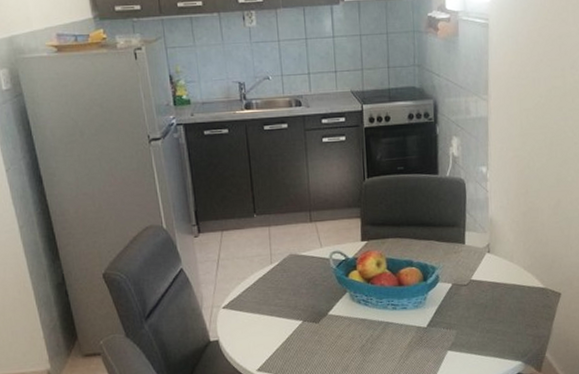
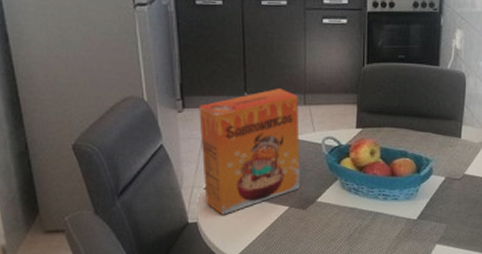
cereal box: none [213,208,311,332] -> present [199,88,300,215]

